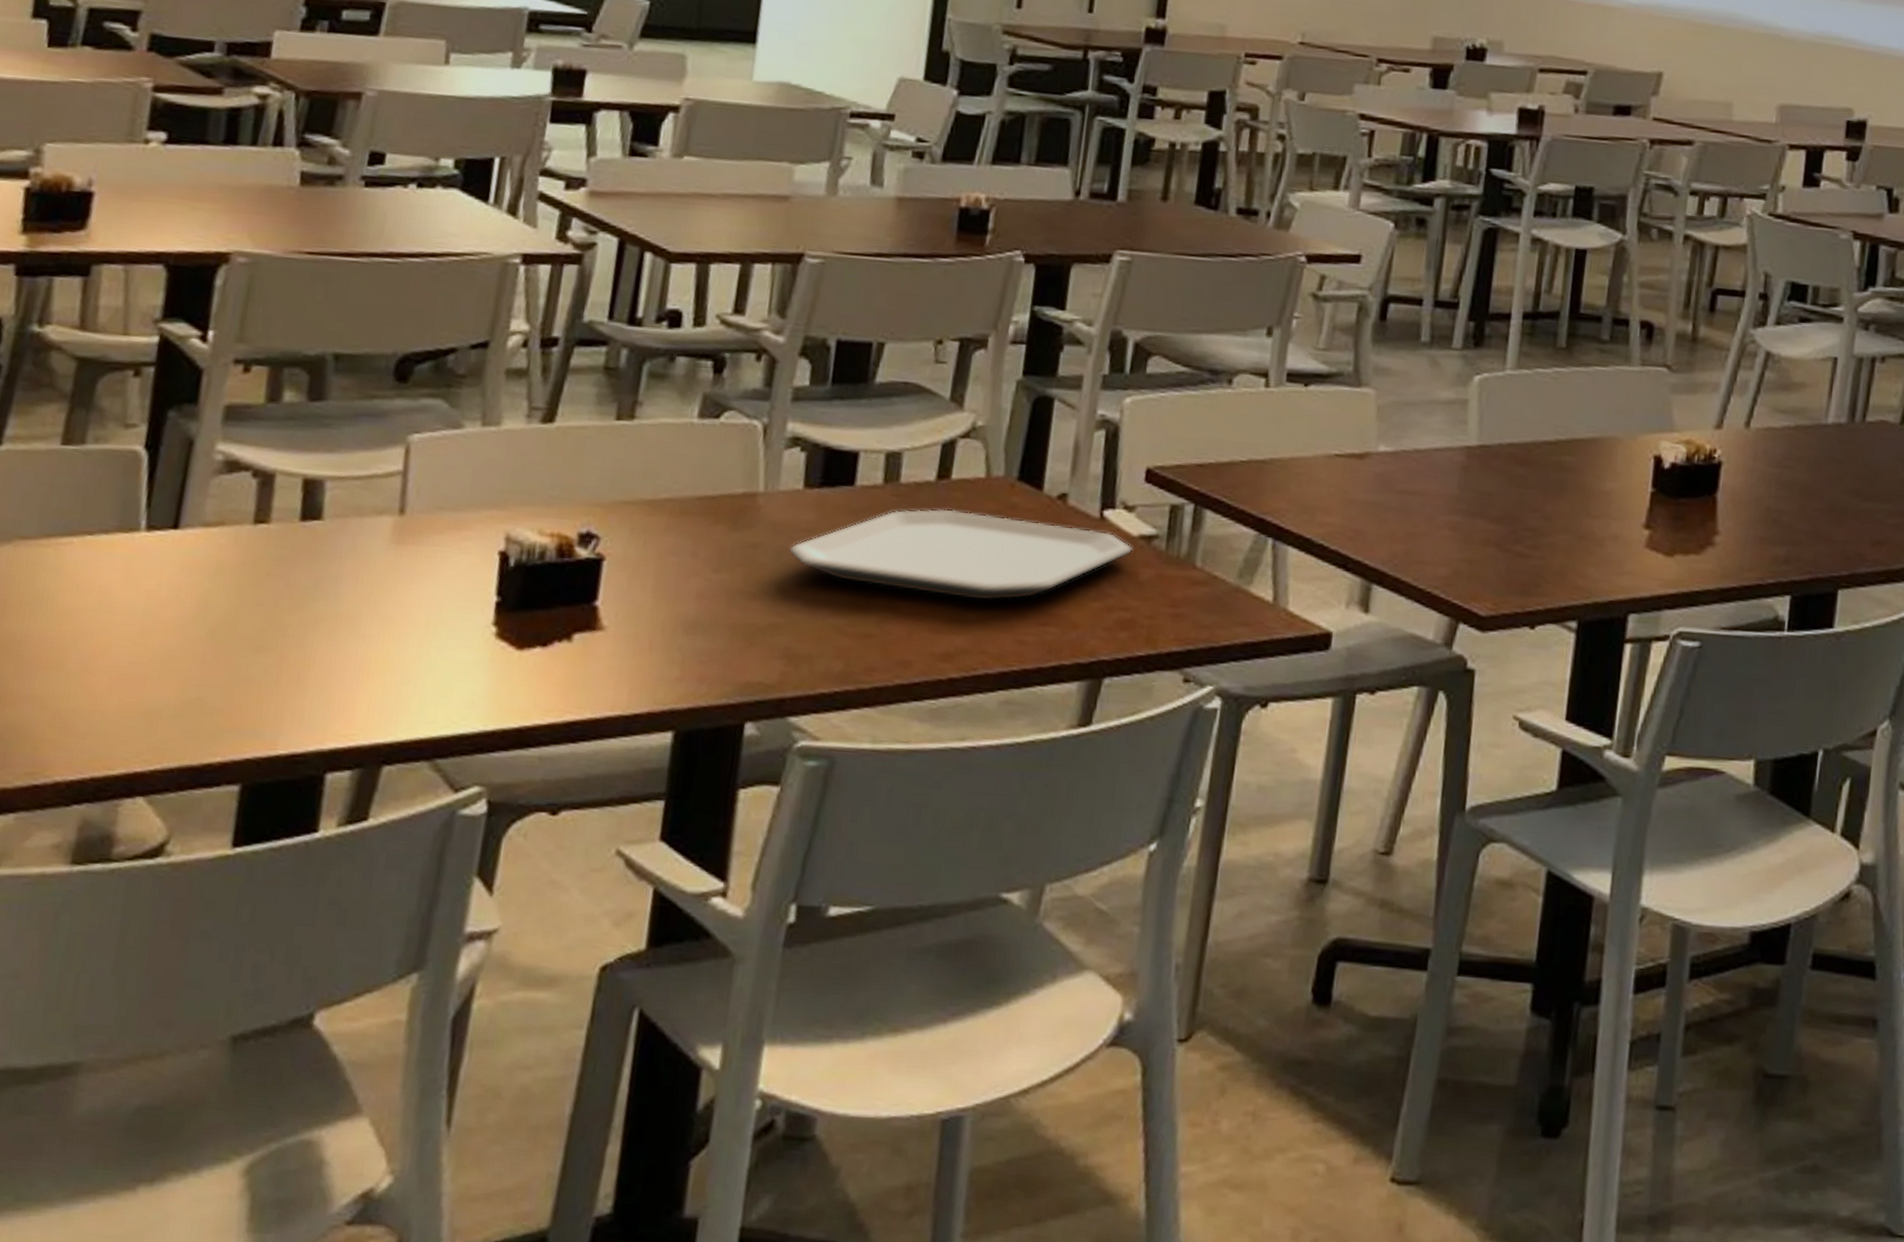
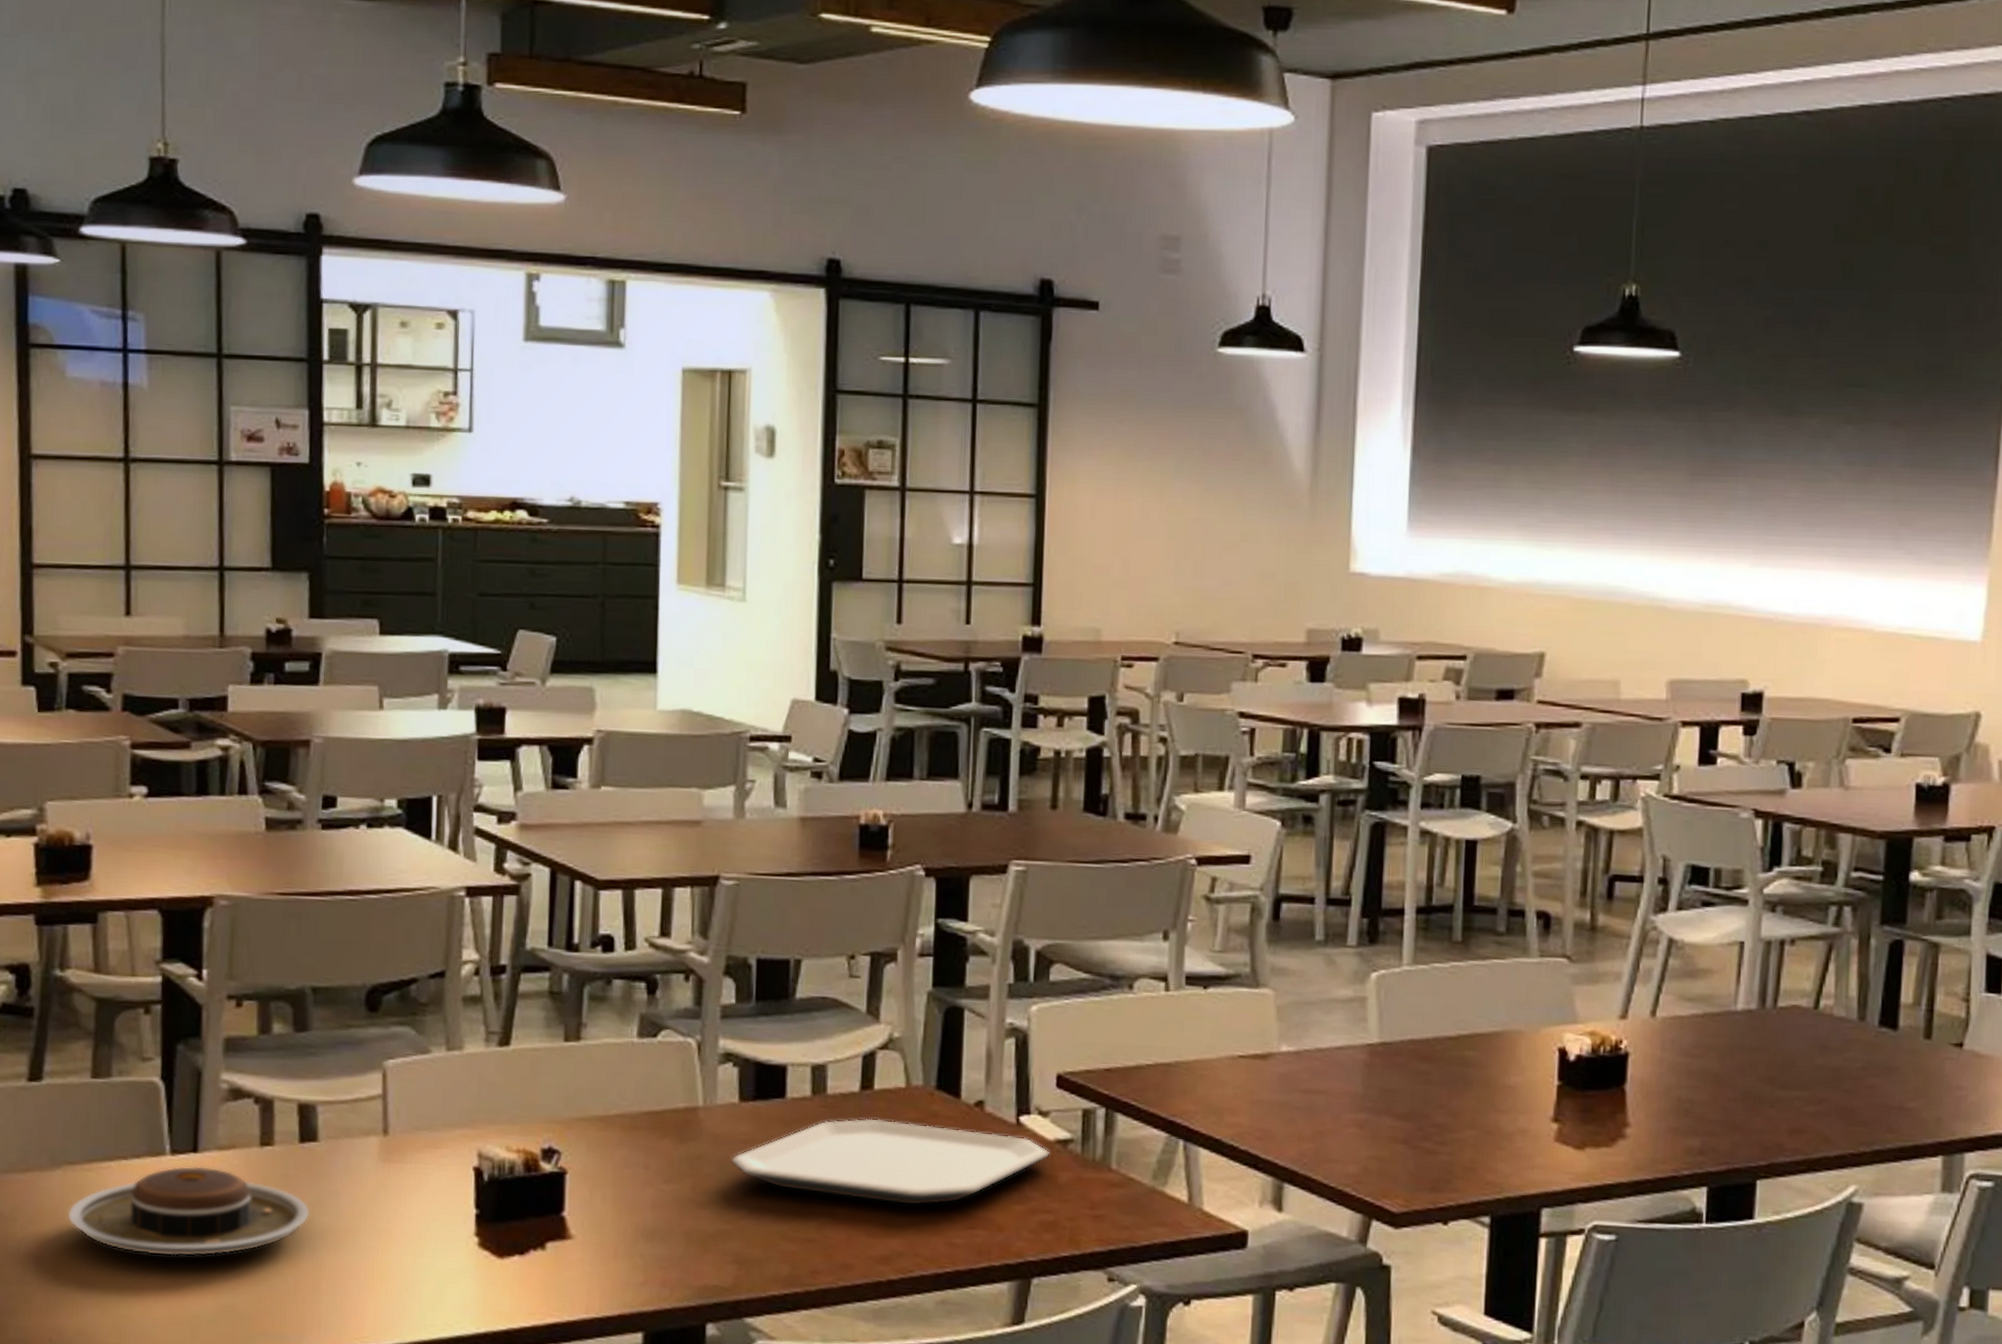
plate: none [13,543,305,644] -> present [68,1166,310,1257]

